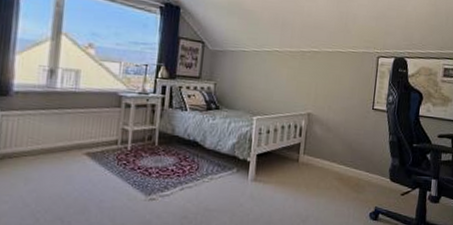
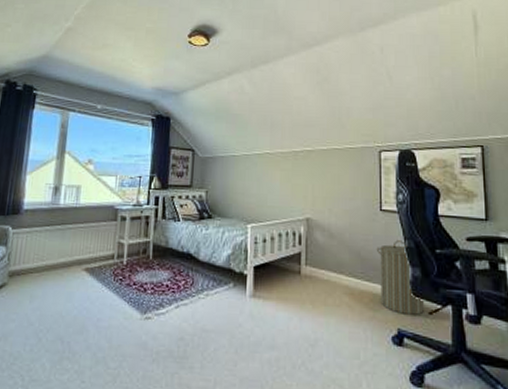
laundry hamper: none [364,135,398,196] -> present [376,240,424,315]

